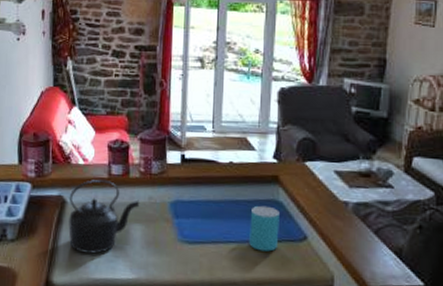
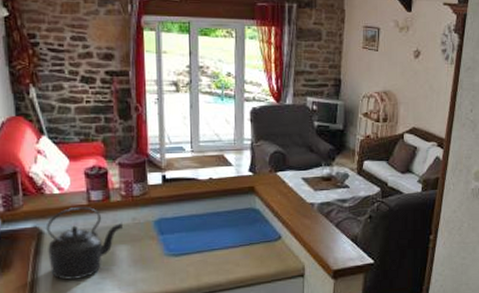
cup: present [249,205,280,252] -> none [231,214,257,254]

